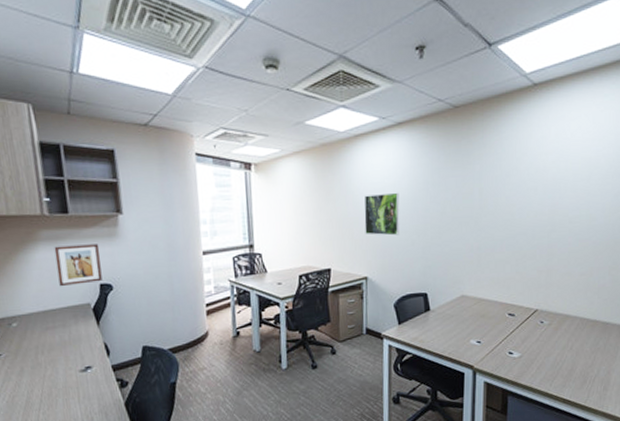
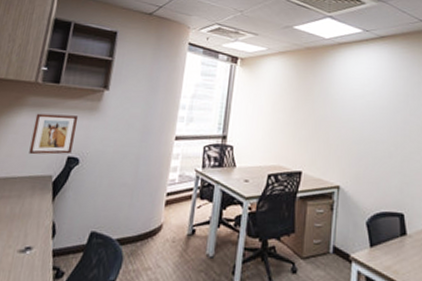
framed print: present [364,192,400,236] -> none [341,100,378,145]

